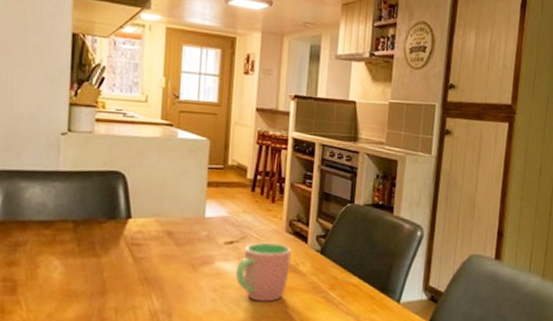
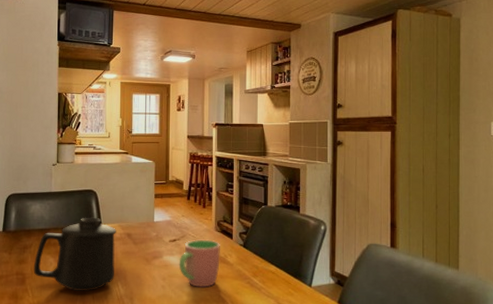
mug: none [29,207,153,304] -> present [33,217,117,291]

